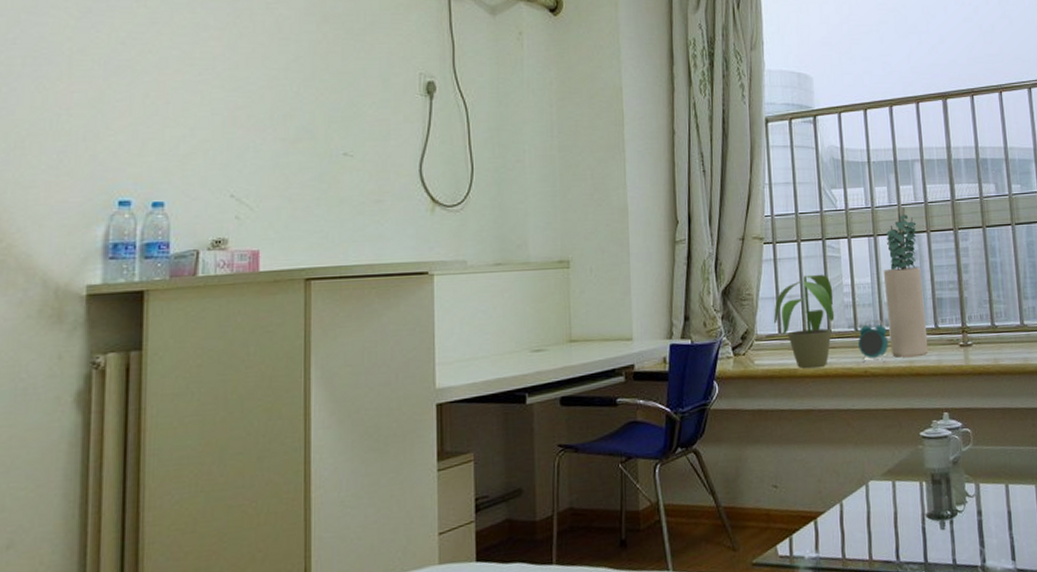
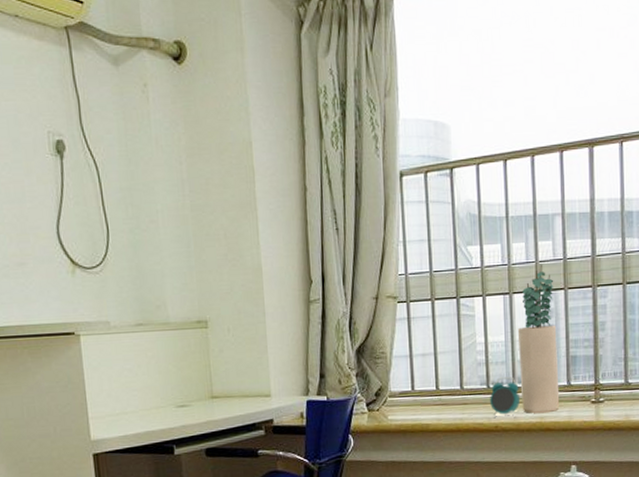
potted plant: present [774,274,835,368] -> none [407,332,467,424]

